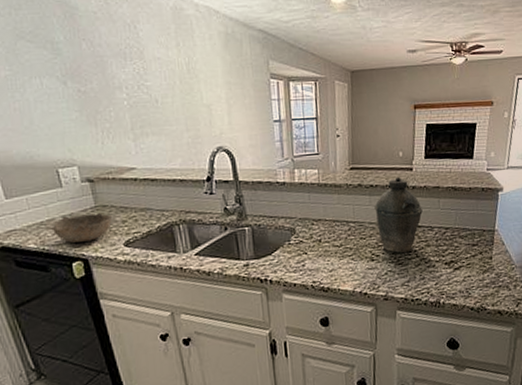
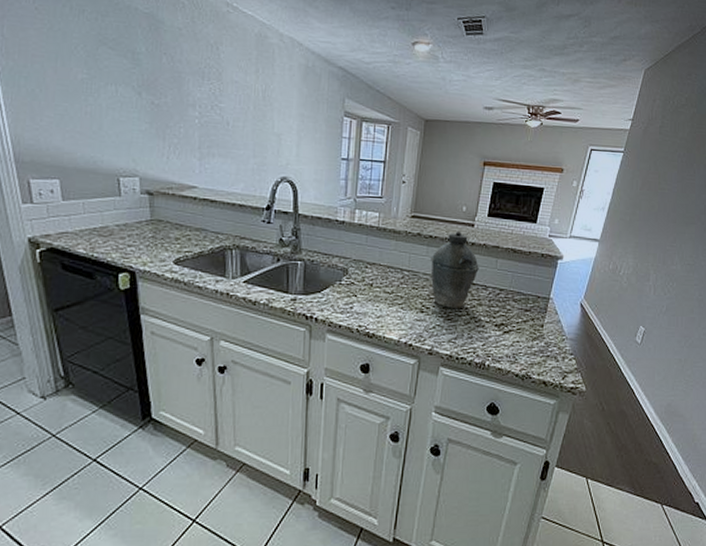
bowl: present [51,212,113,243] -> none [103,225,167,254]

